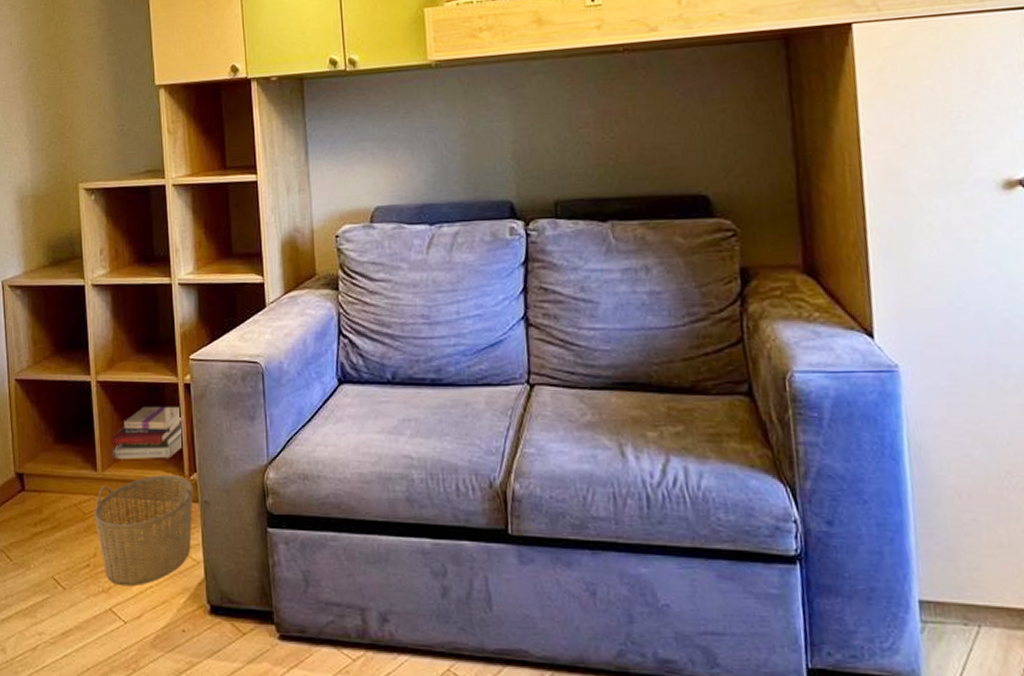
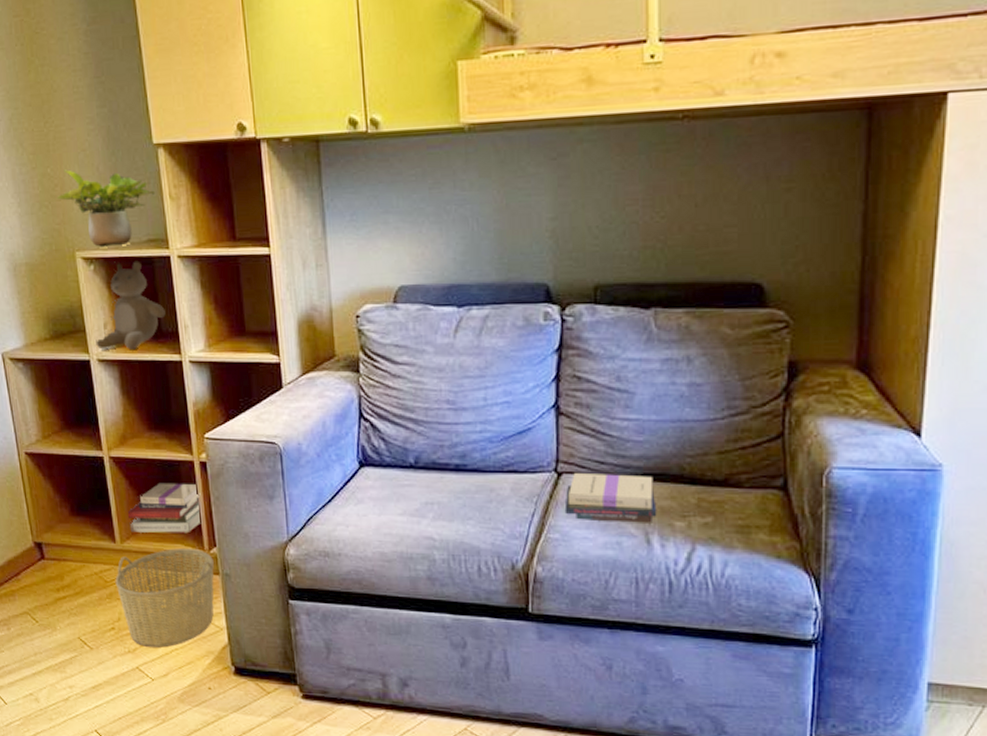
potted plant: none [66,109,156,179] -> present [57,169,156,247]
teddy bear: none [91,190,158,275] -> present [96,260,166,350]
books: none [538,384,629,434] -> present [564,473,657,523]

